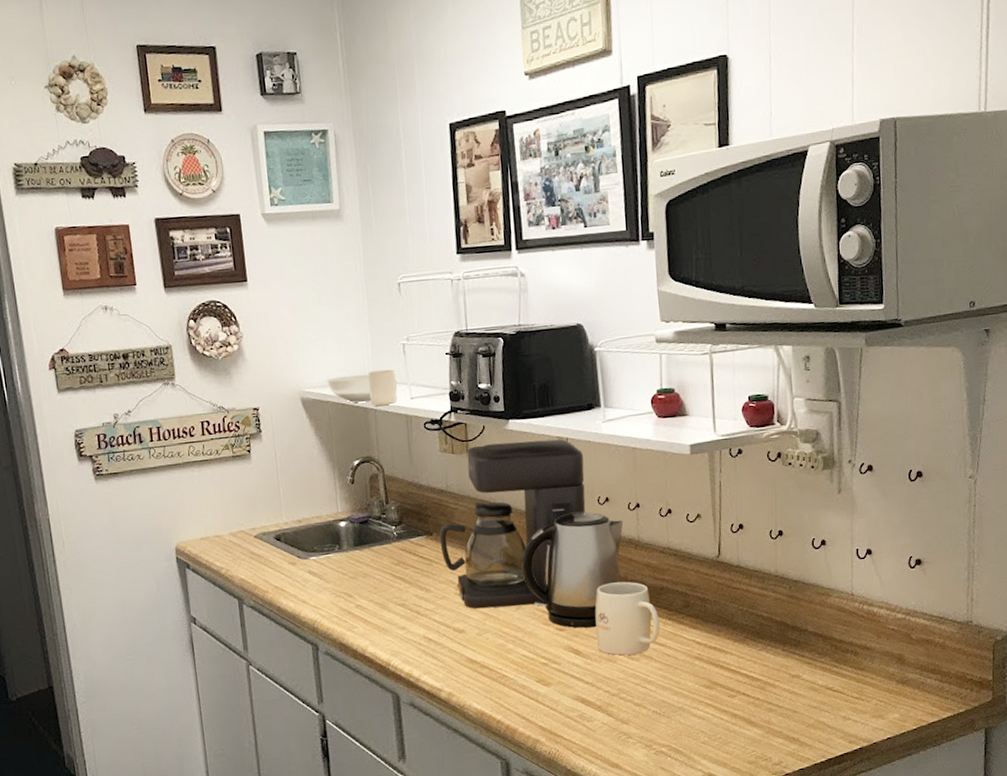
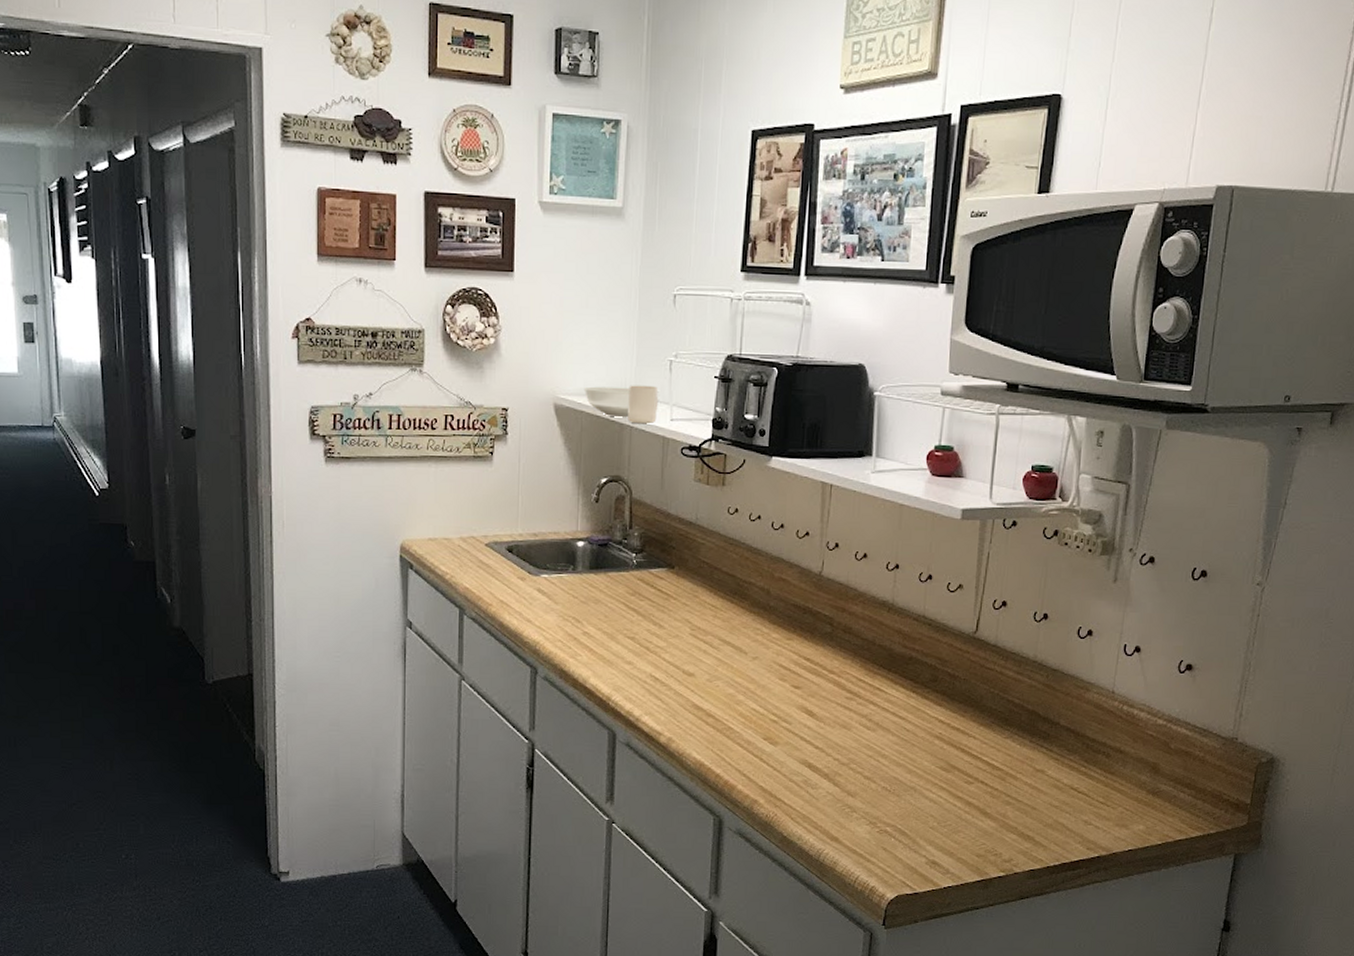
coffee maker: present [439,439,586,609] -> none [681,479,846,657]
kettle: present [521,512,624,629] -> none [763,565,879,690]
mug: present [594,581,660,656] -> none [833,645,904,724]

